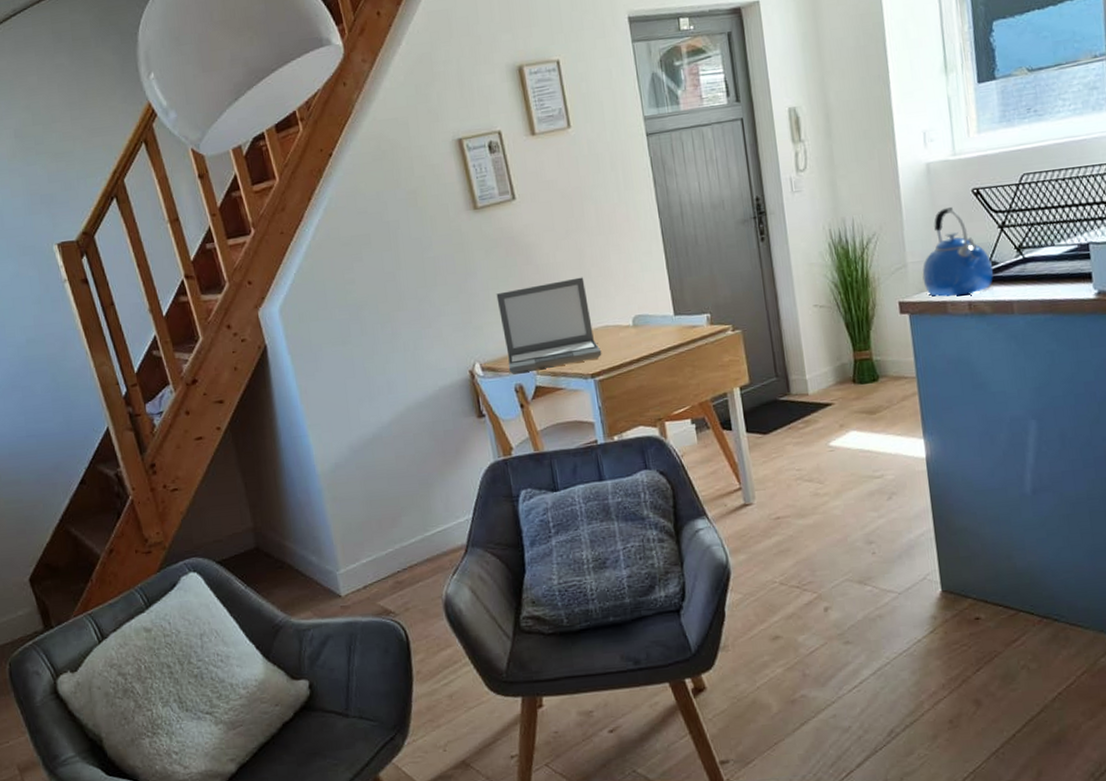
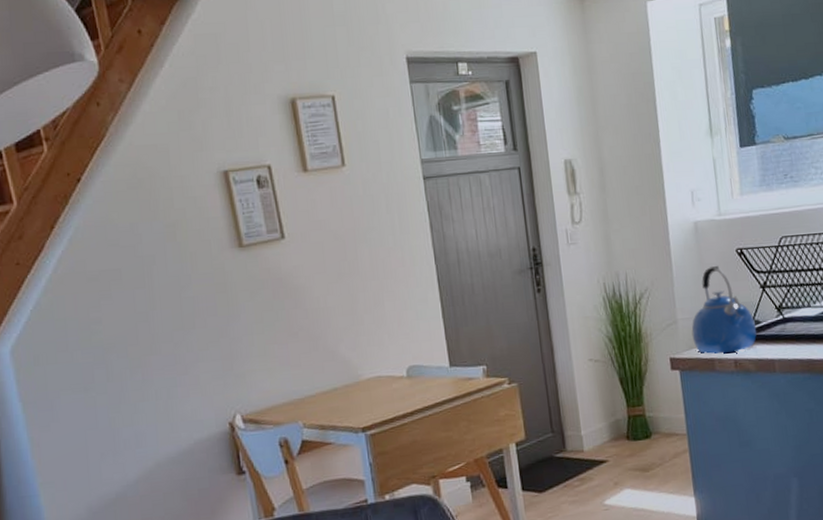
laptop: present [496,277,602,375] -> none [261,324,374,427]

